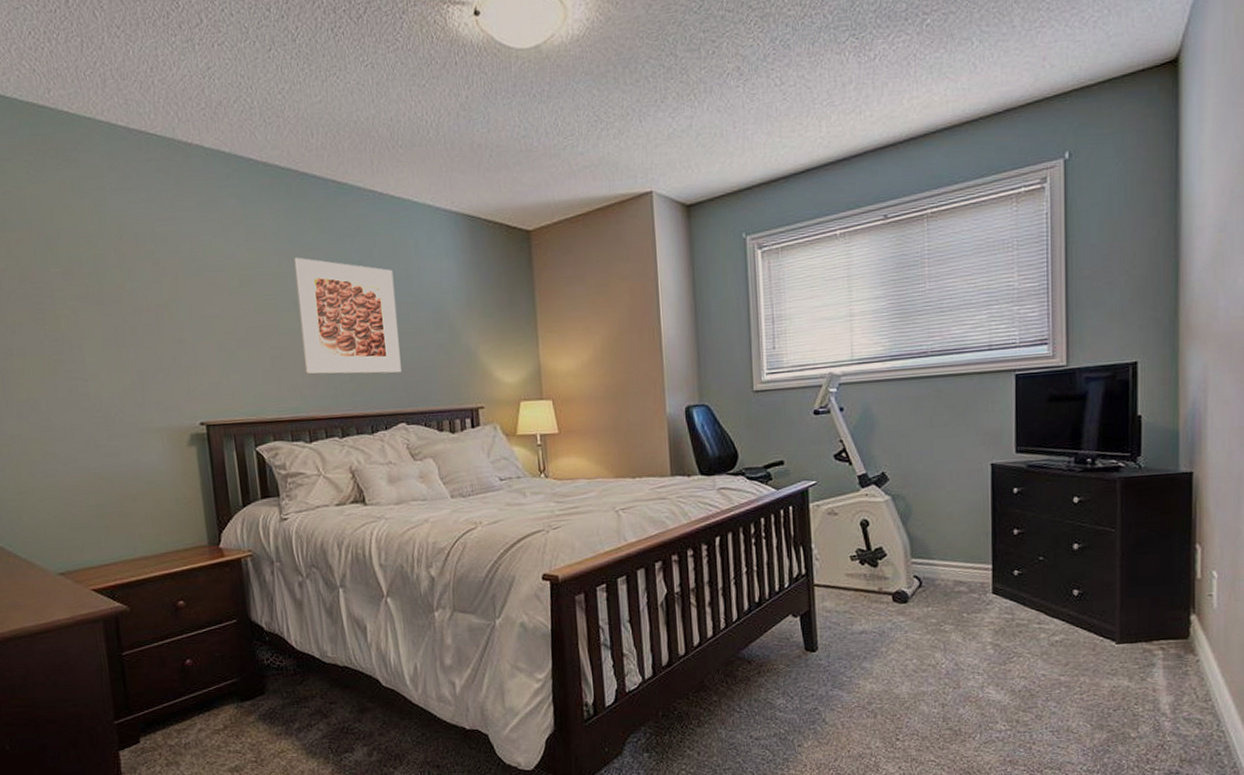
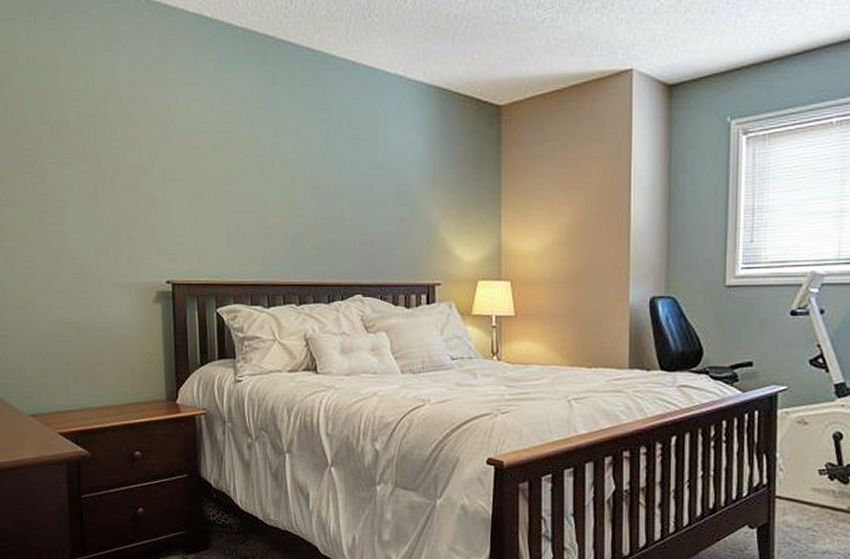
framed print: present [294,257,402,374] -> none [264,123,362,245]

